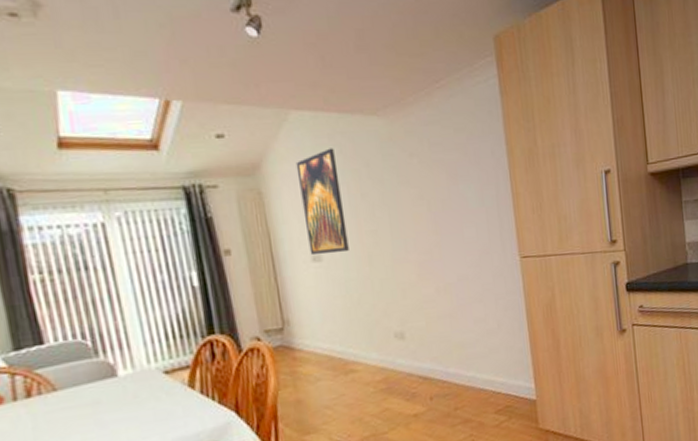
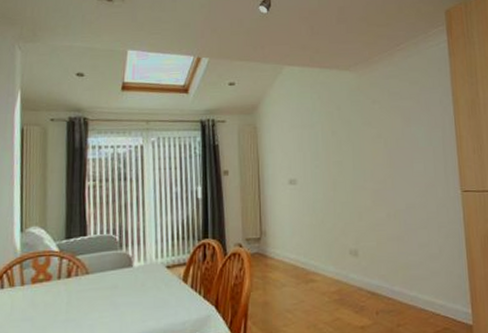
wall art: present [295,148,349,256] -> none [284,94,319,179]

